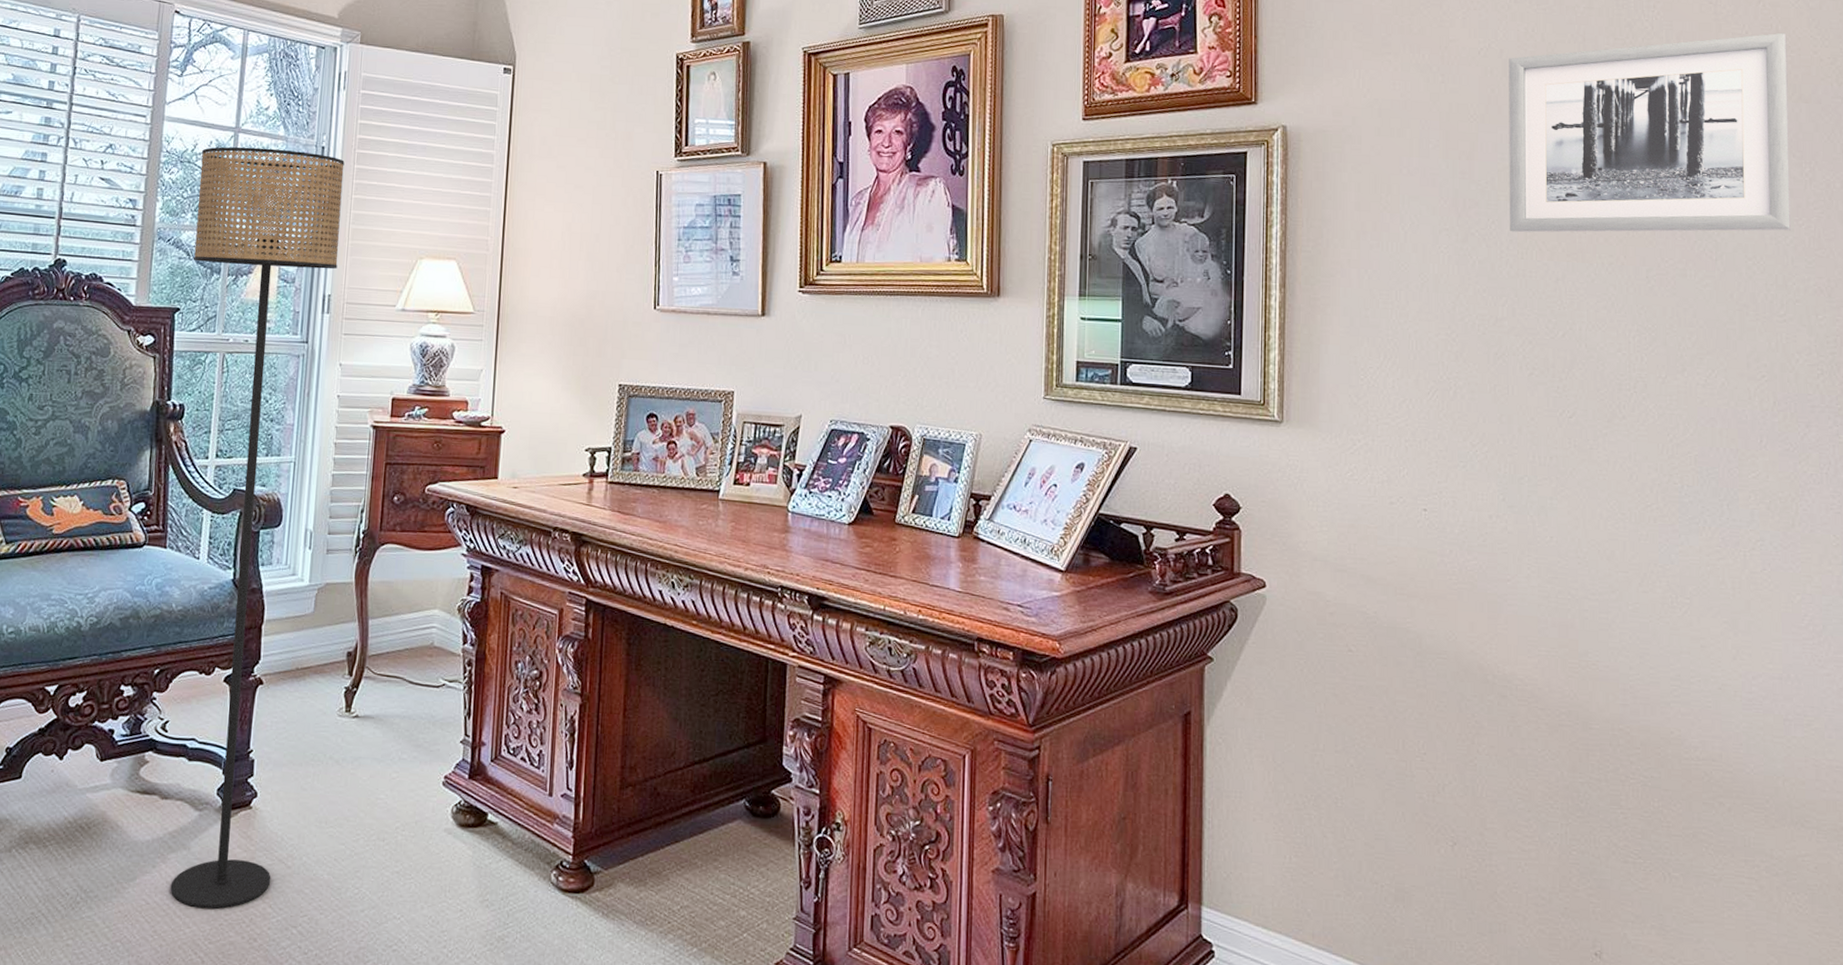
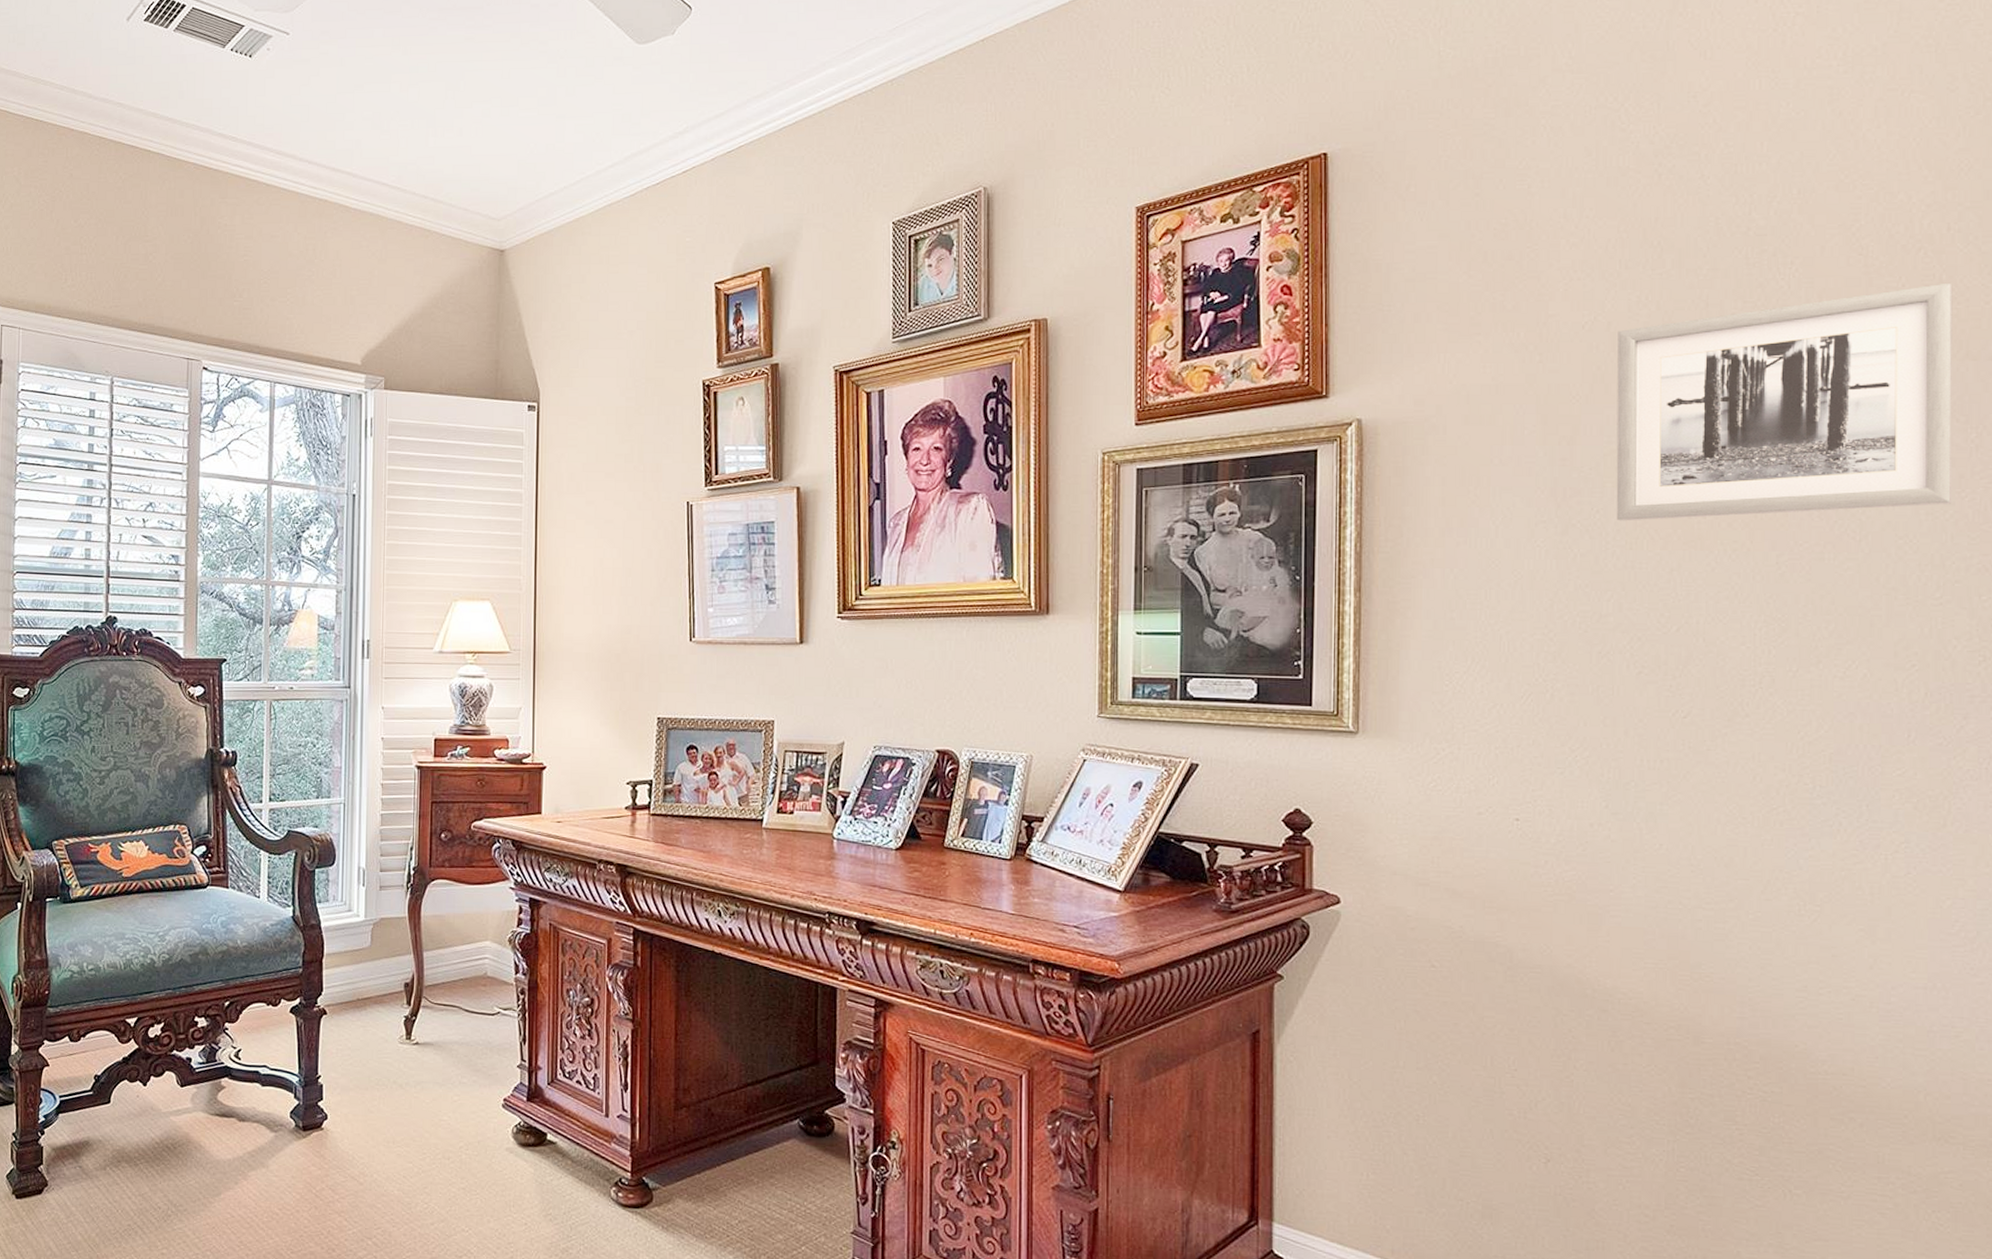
floor lamp: present [170,146,345,909] -> none [236,498,376,1222]

